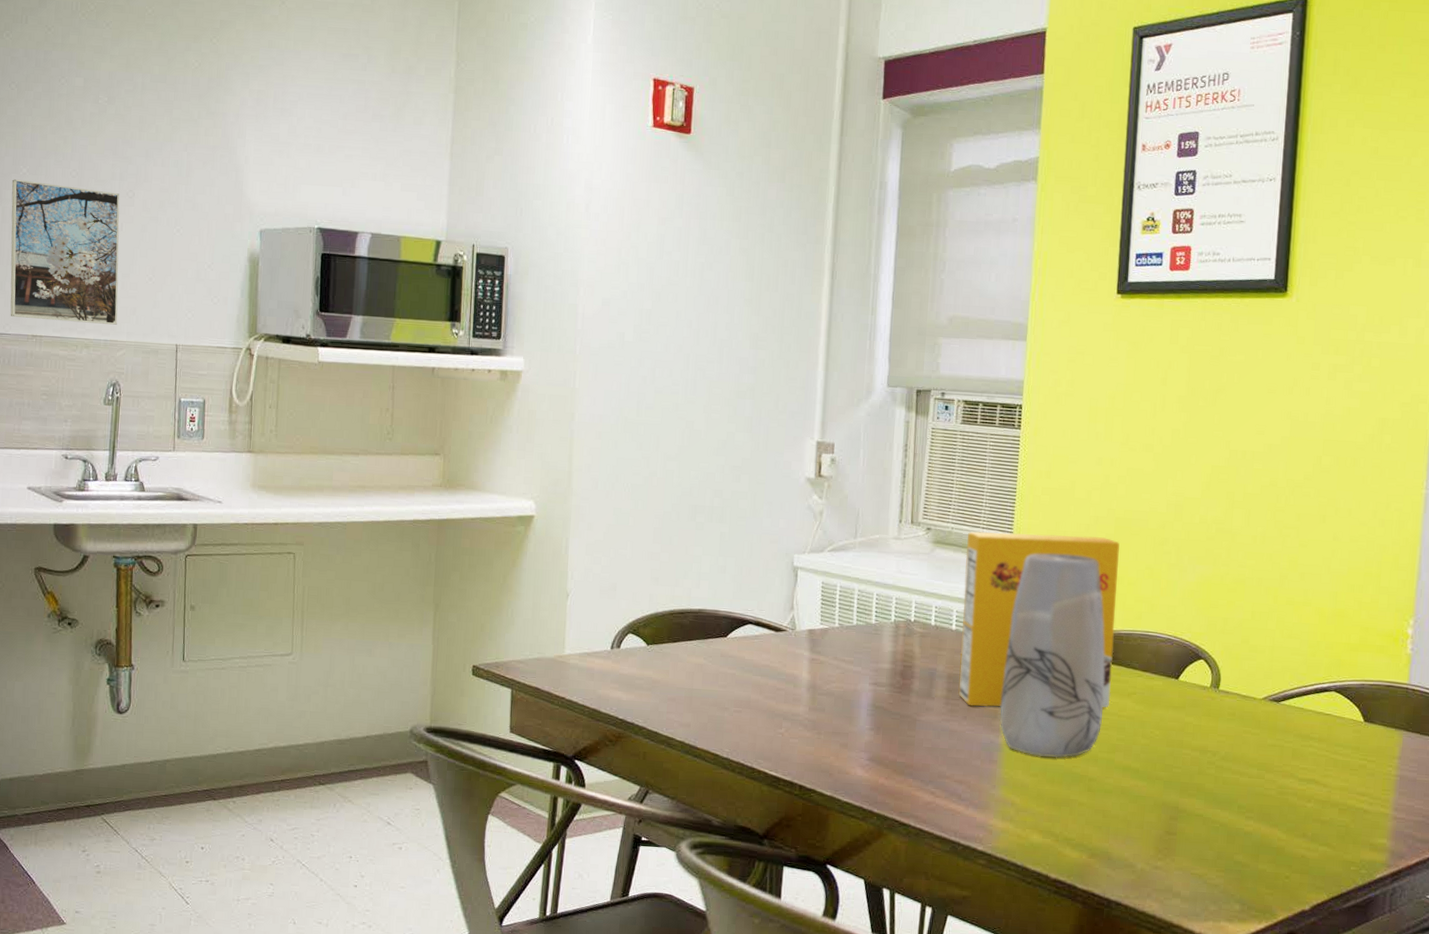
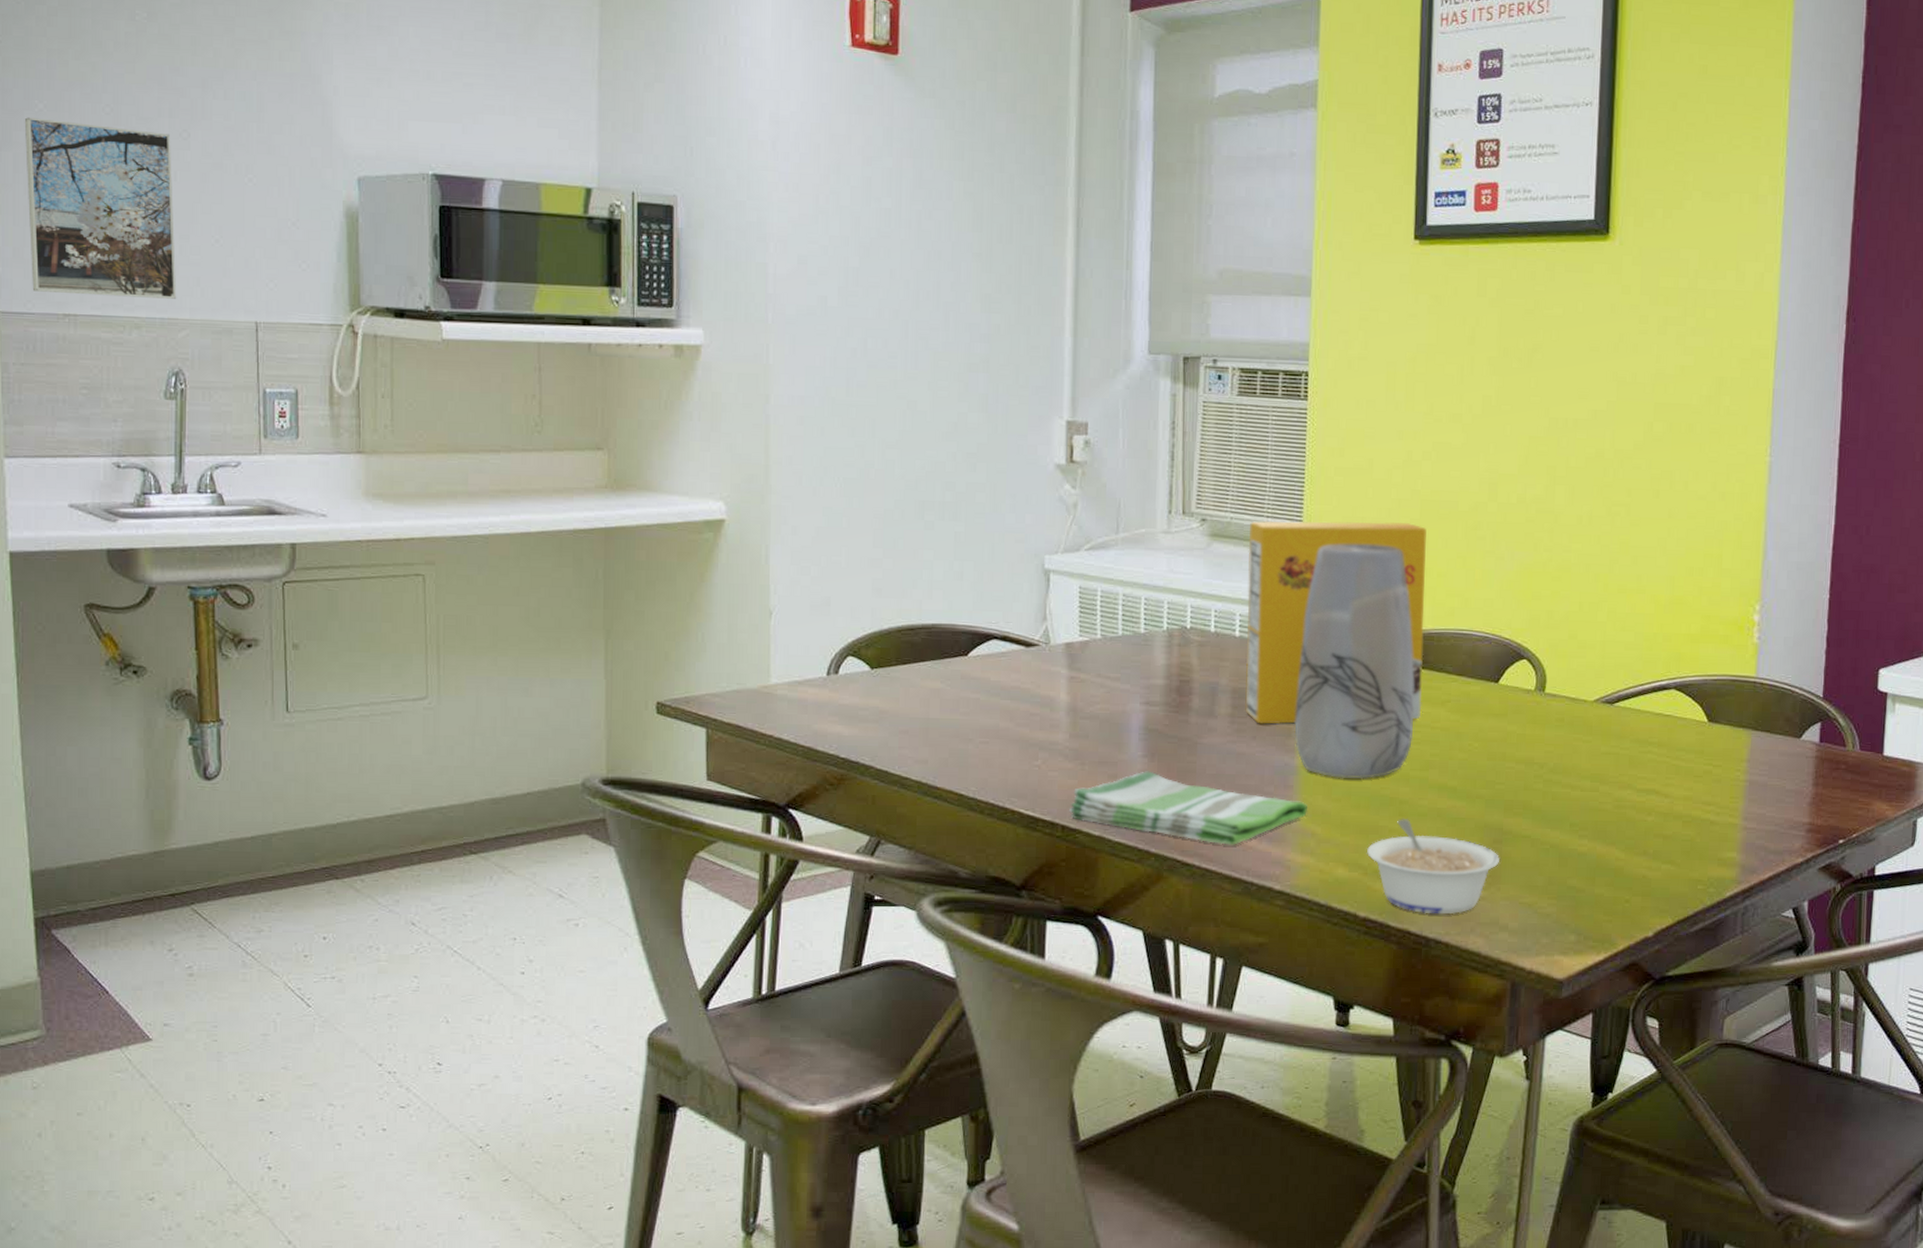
dish towel: none [806,742,1010,810] -> present [1069,771,1308,845]
legume: none [1059,793,1176,880] -> present [1367,818,1501,915]

